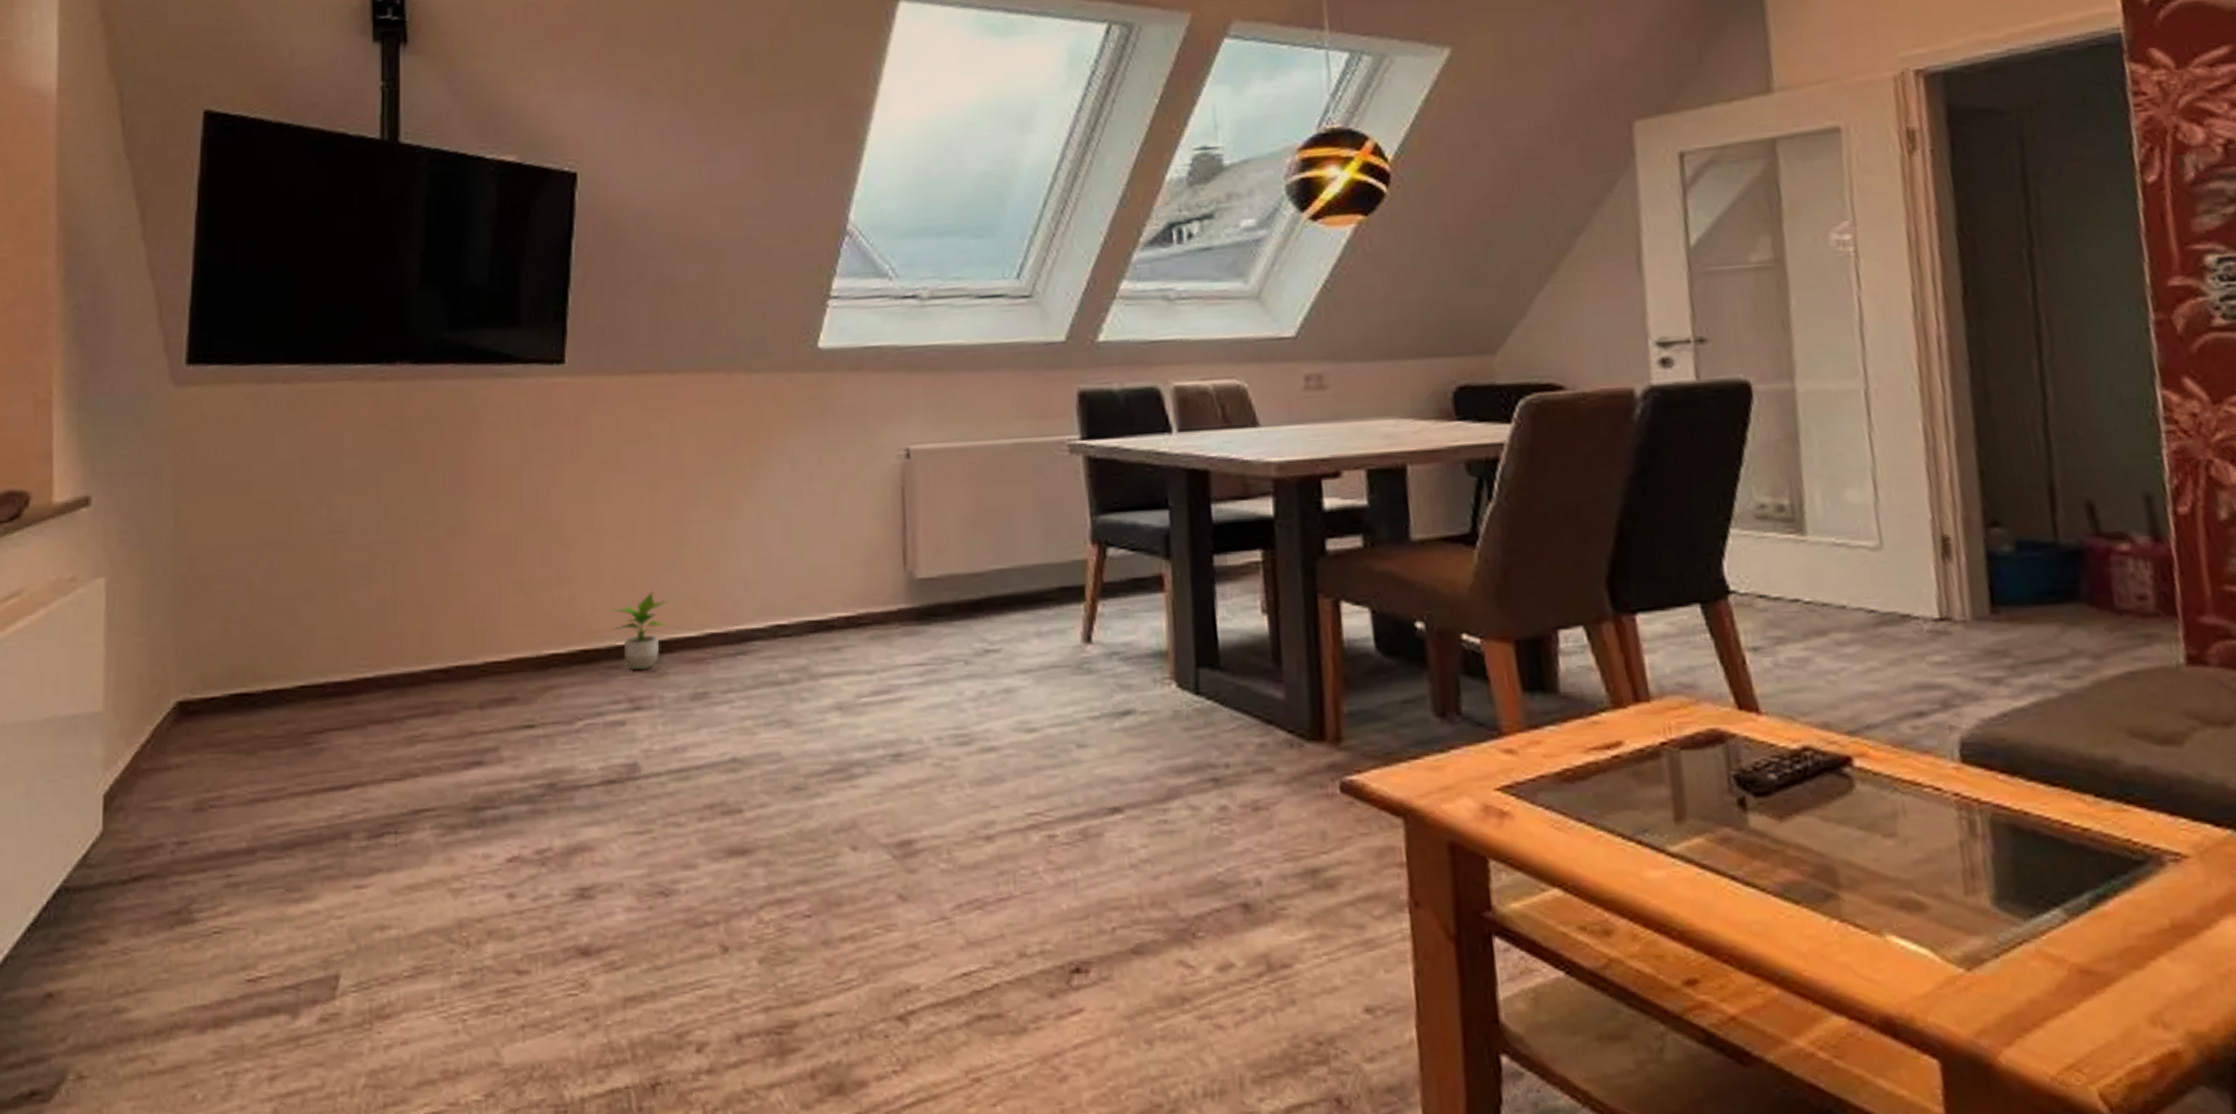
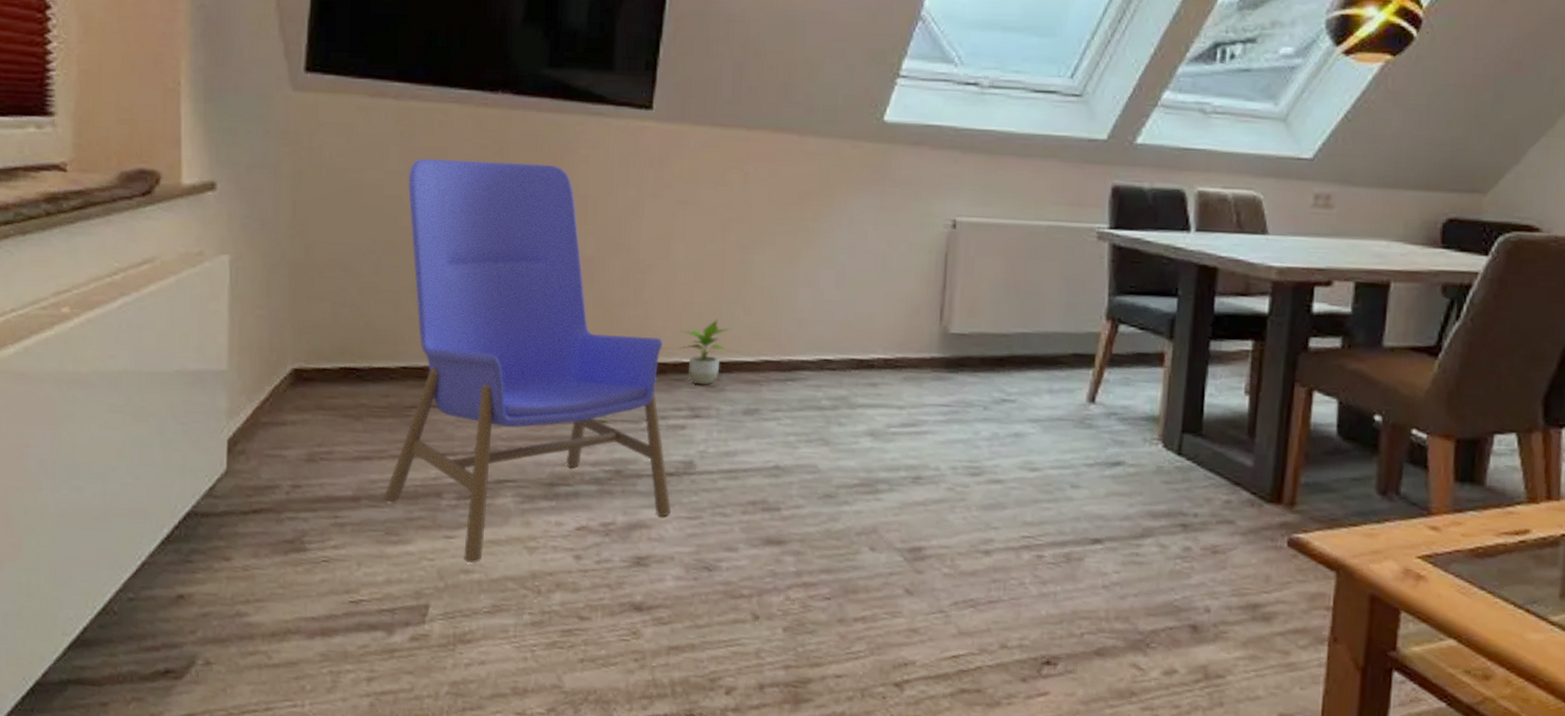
armchair: none [284,436,615,916] -> present [384,158,671,563]

